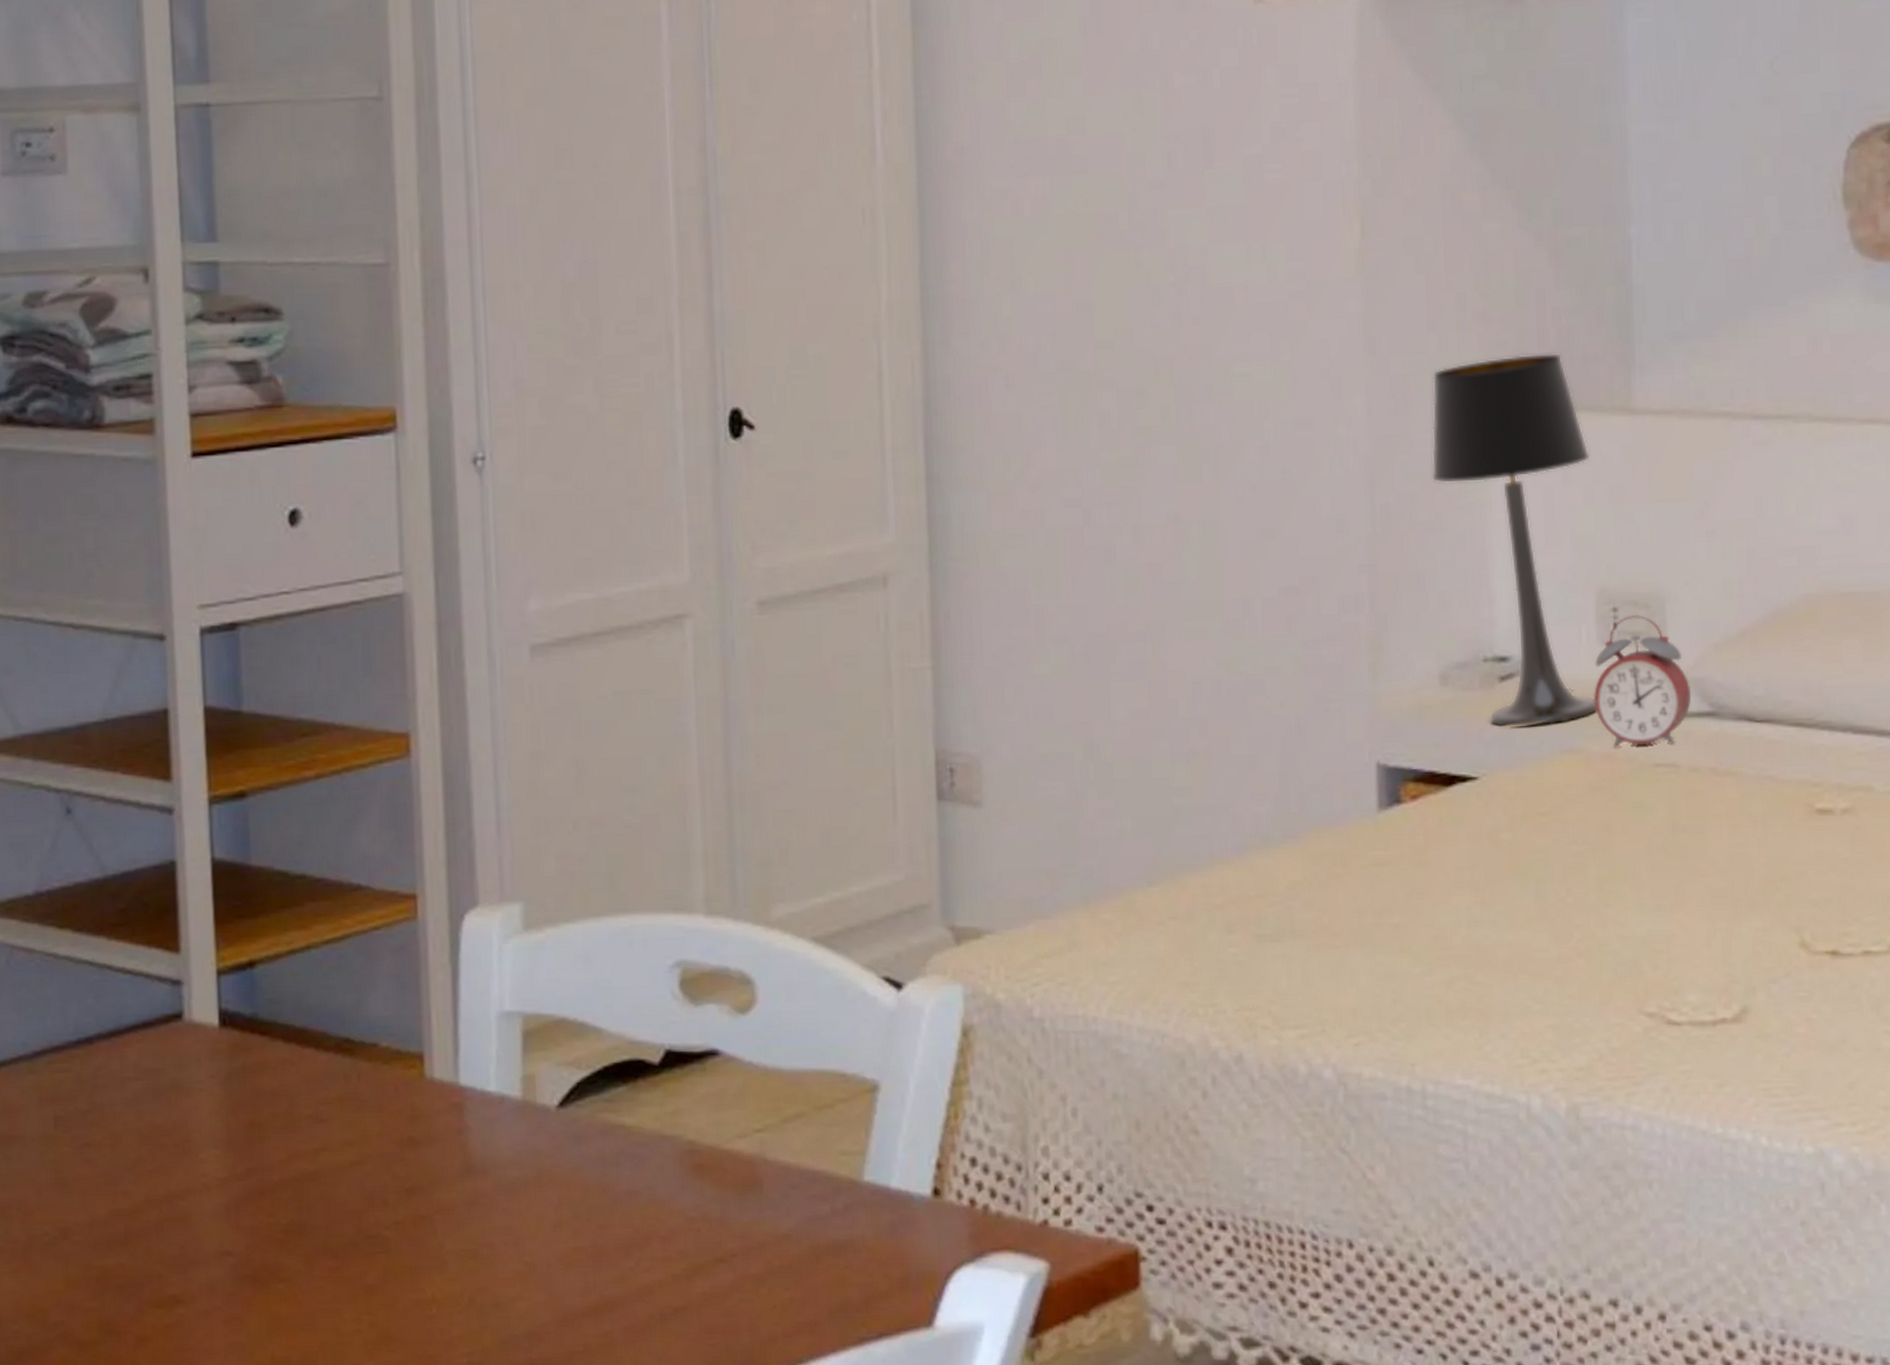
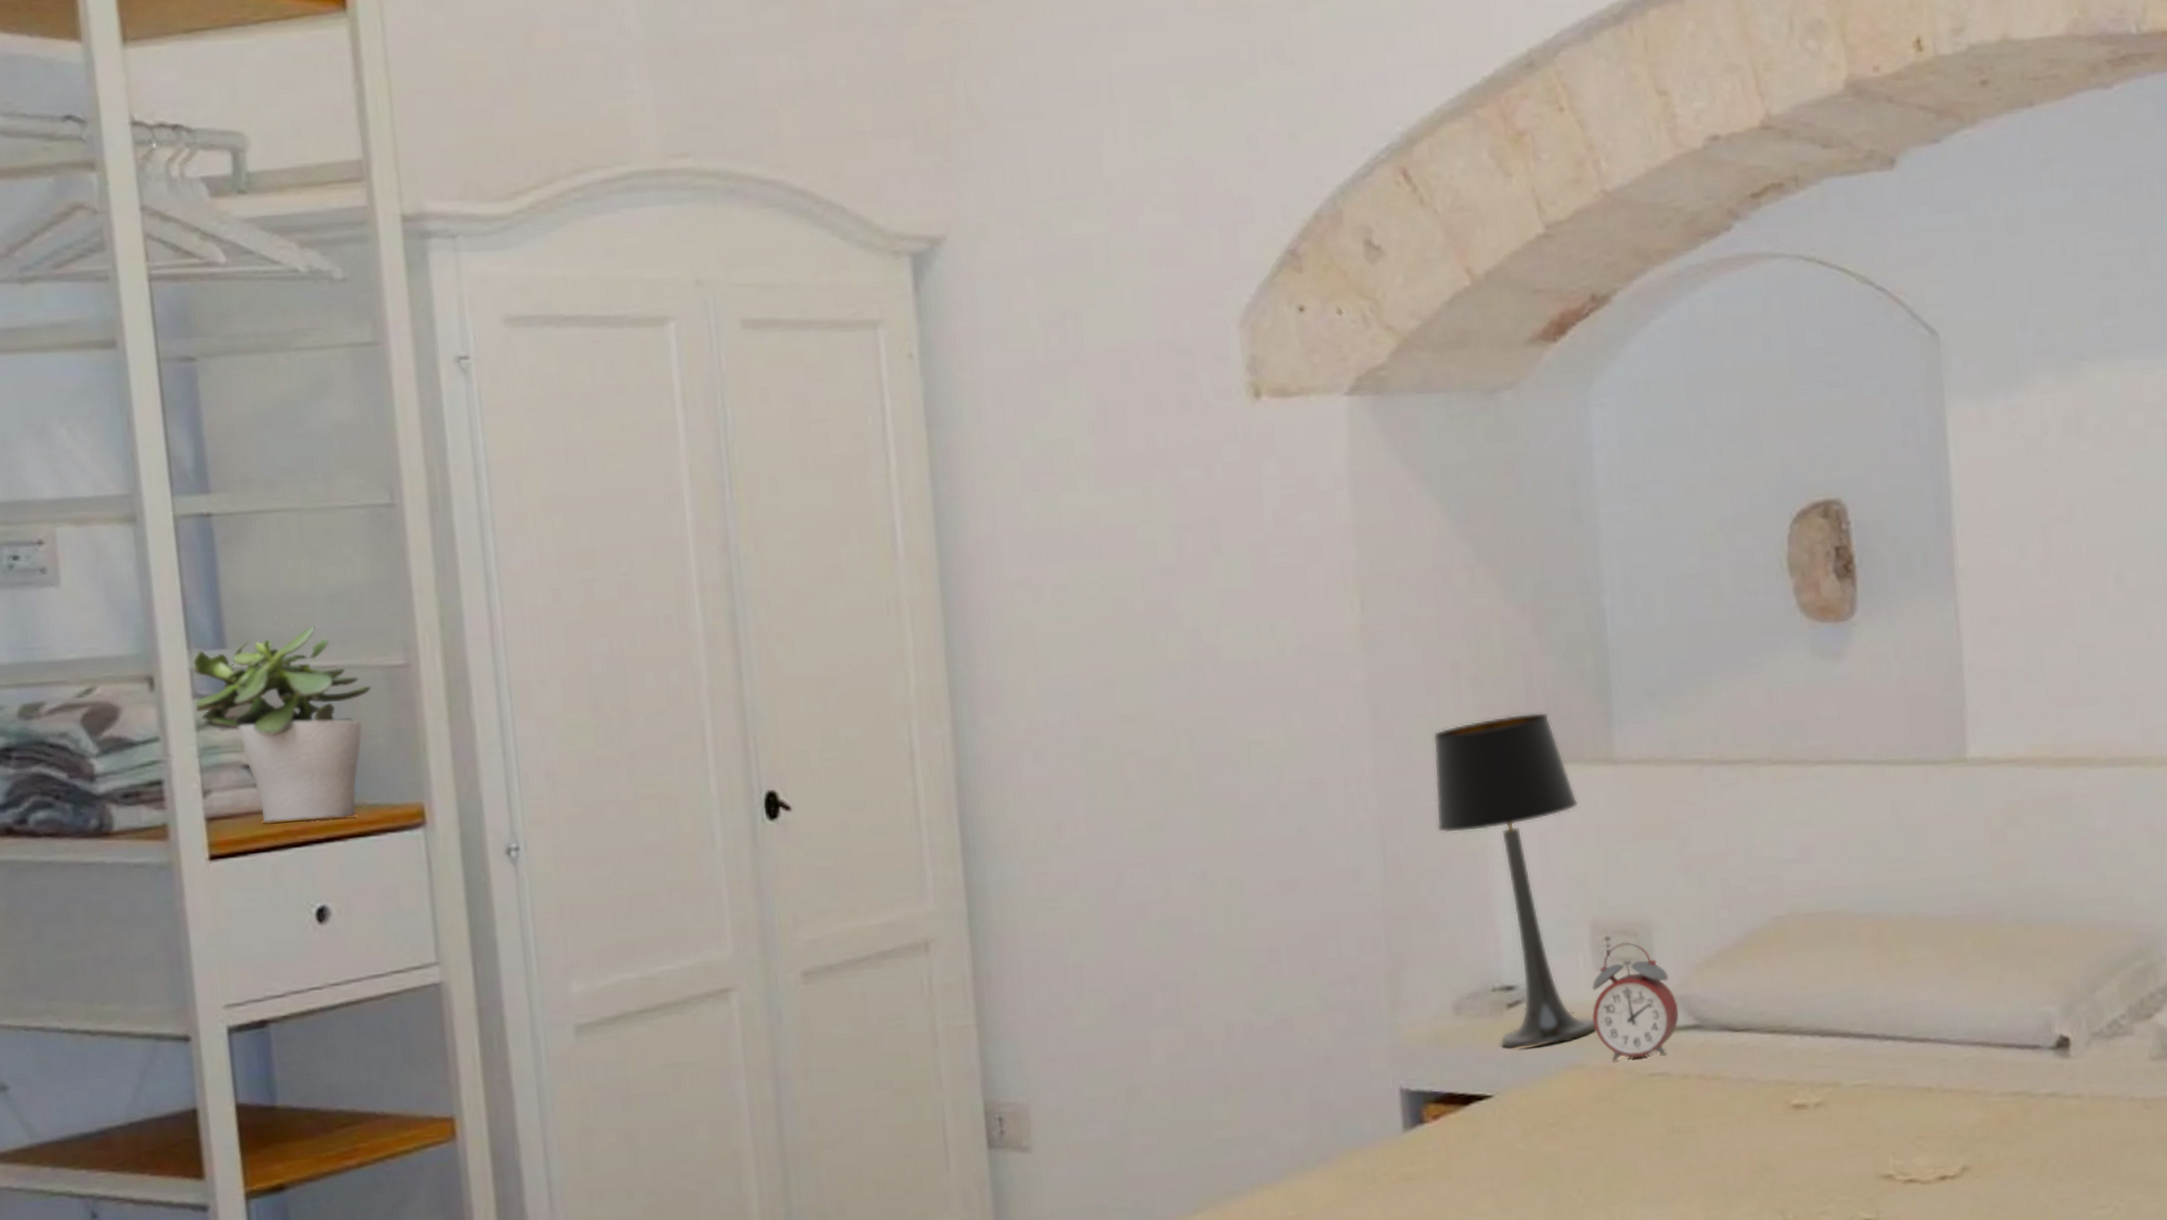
potted plant: none [184,222,352,422] -> present [193,626,372,823]

